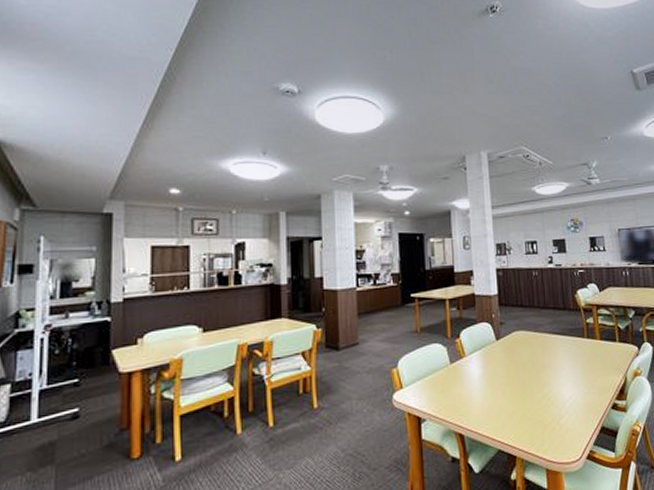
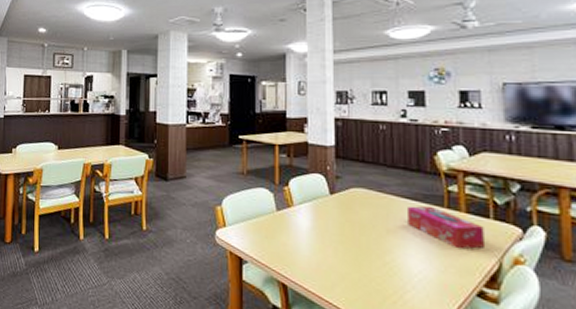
tissue box: none [558,338,614,372] -> present [408,206,484,249]

